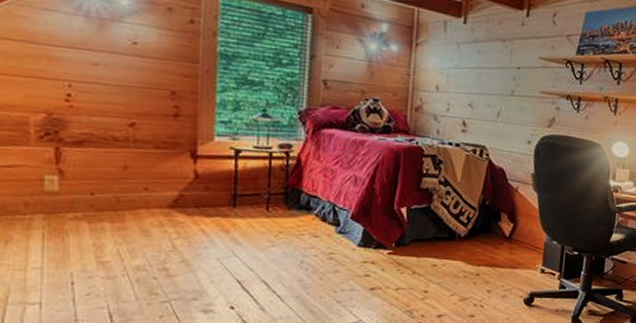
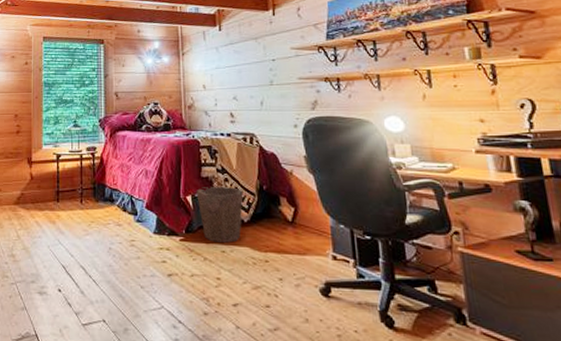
waste bin: none [412,198,465,257] -> present [196,186,244,243]

